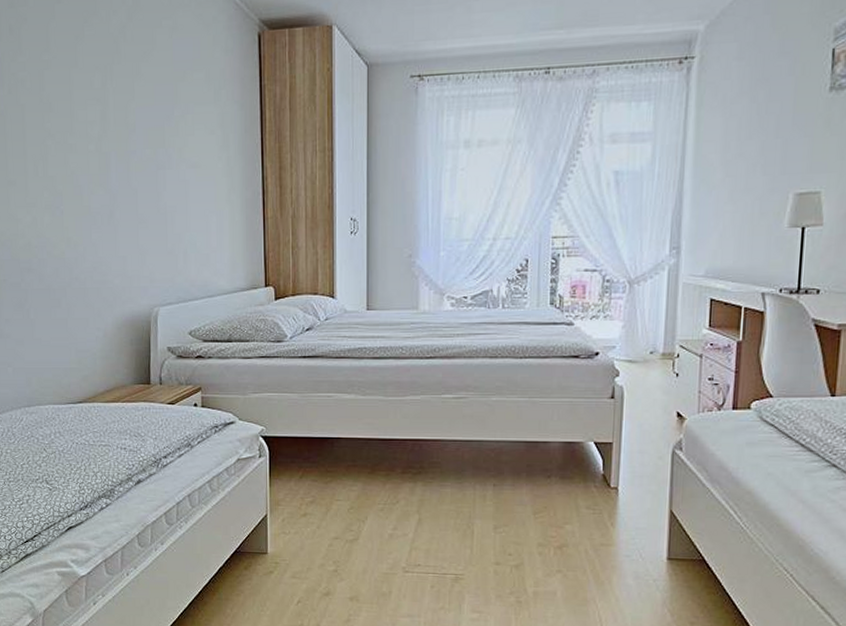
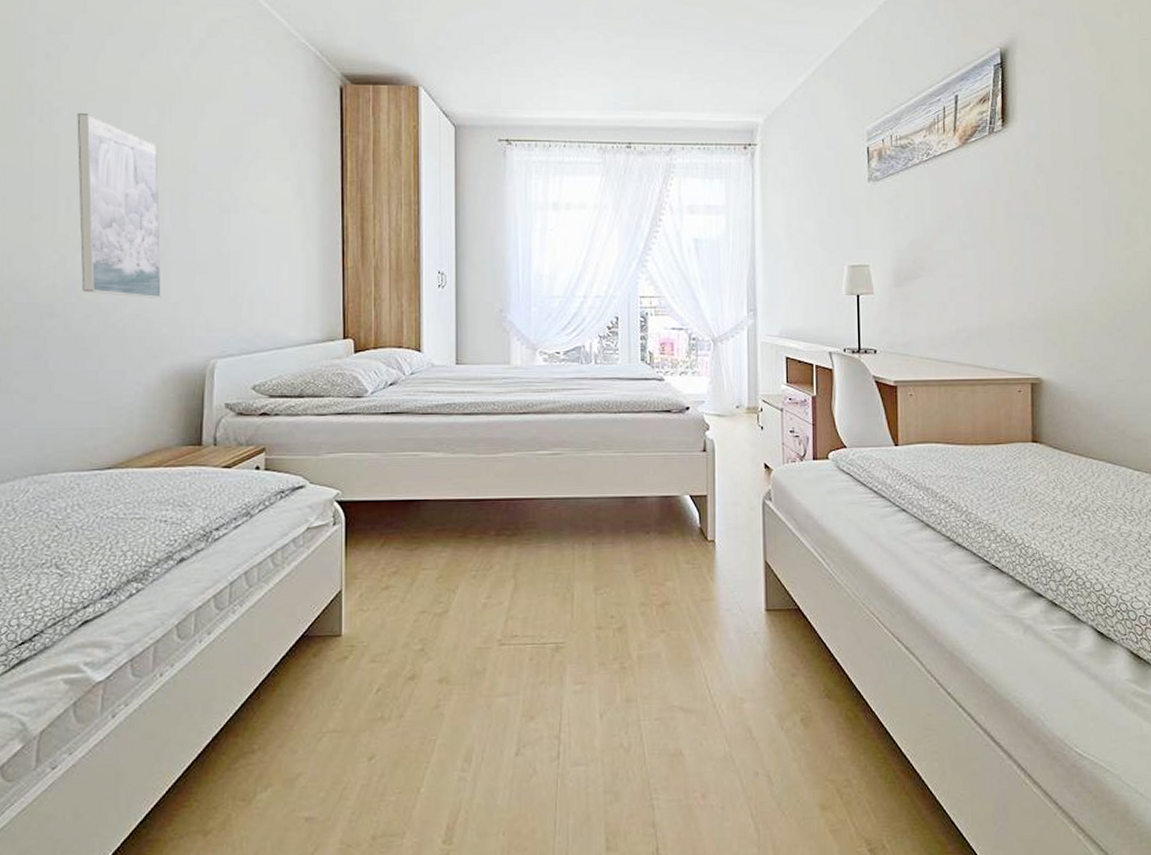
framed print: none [37,81,112,253] -> present [77,112,161,298]

